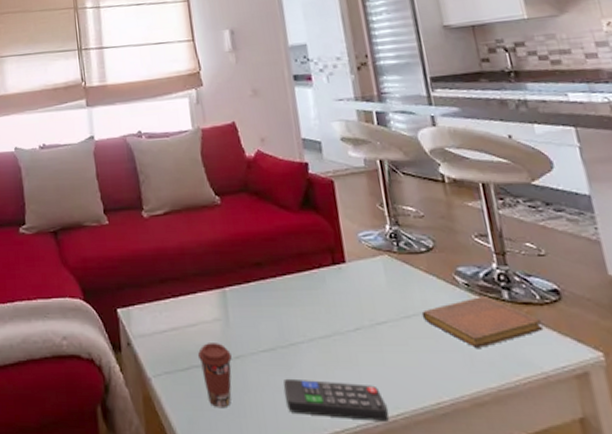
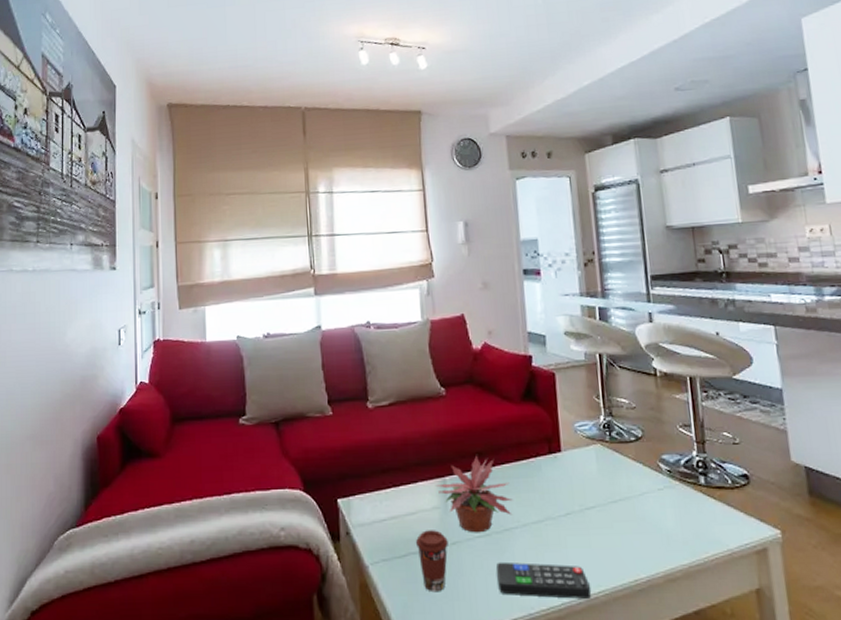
potted plant: none [216,266,298,347] -> present [436,455,513,533]
notebook: present [421,296,544,348] -> none [627,482,733,529]

